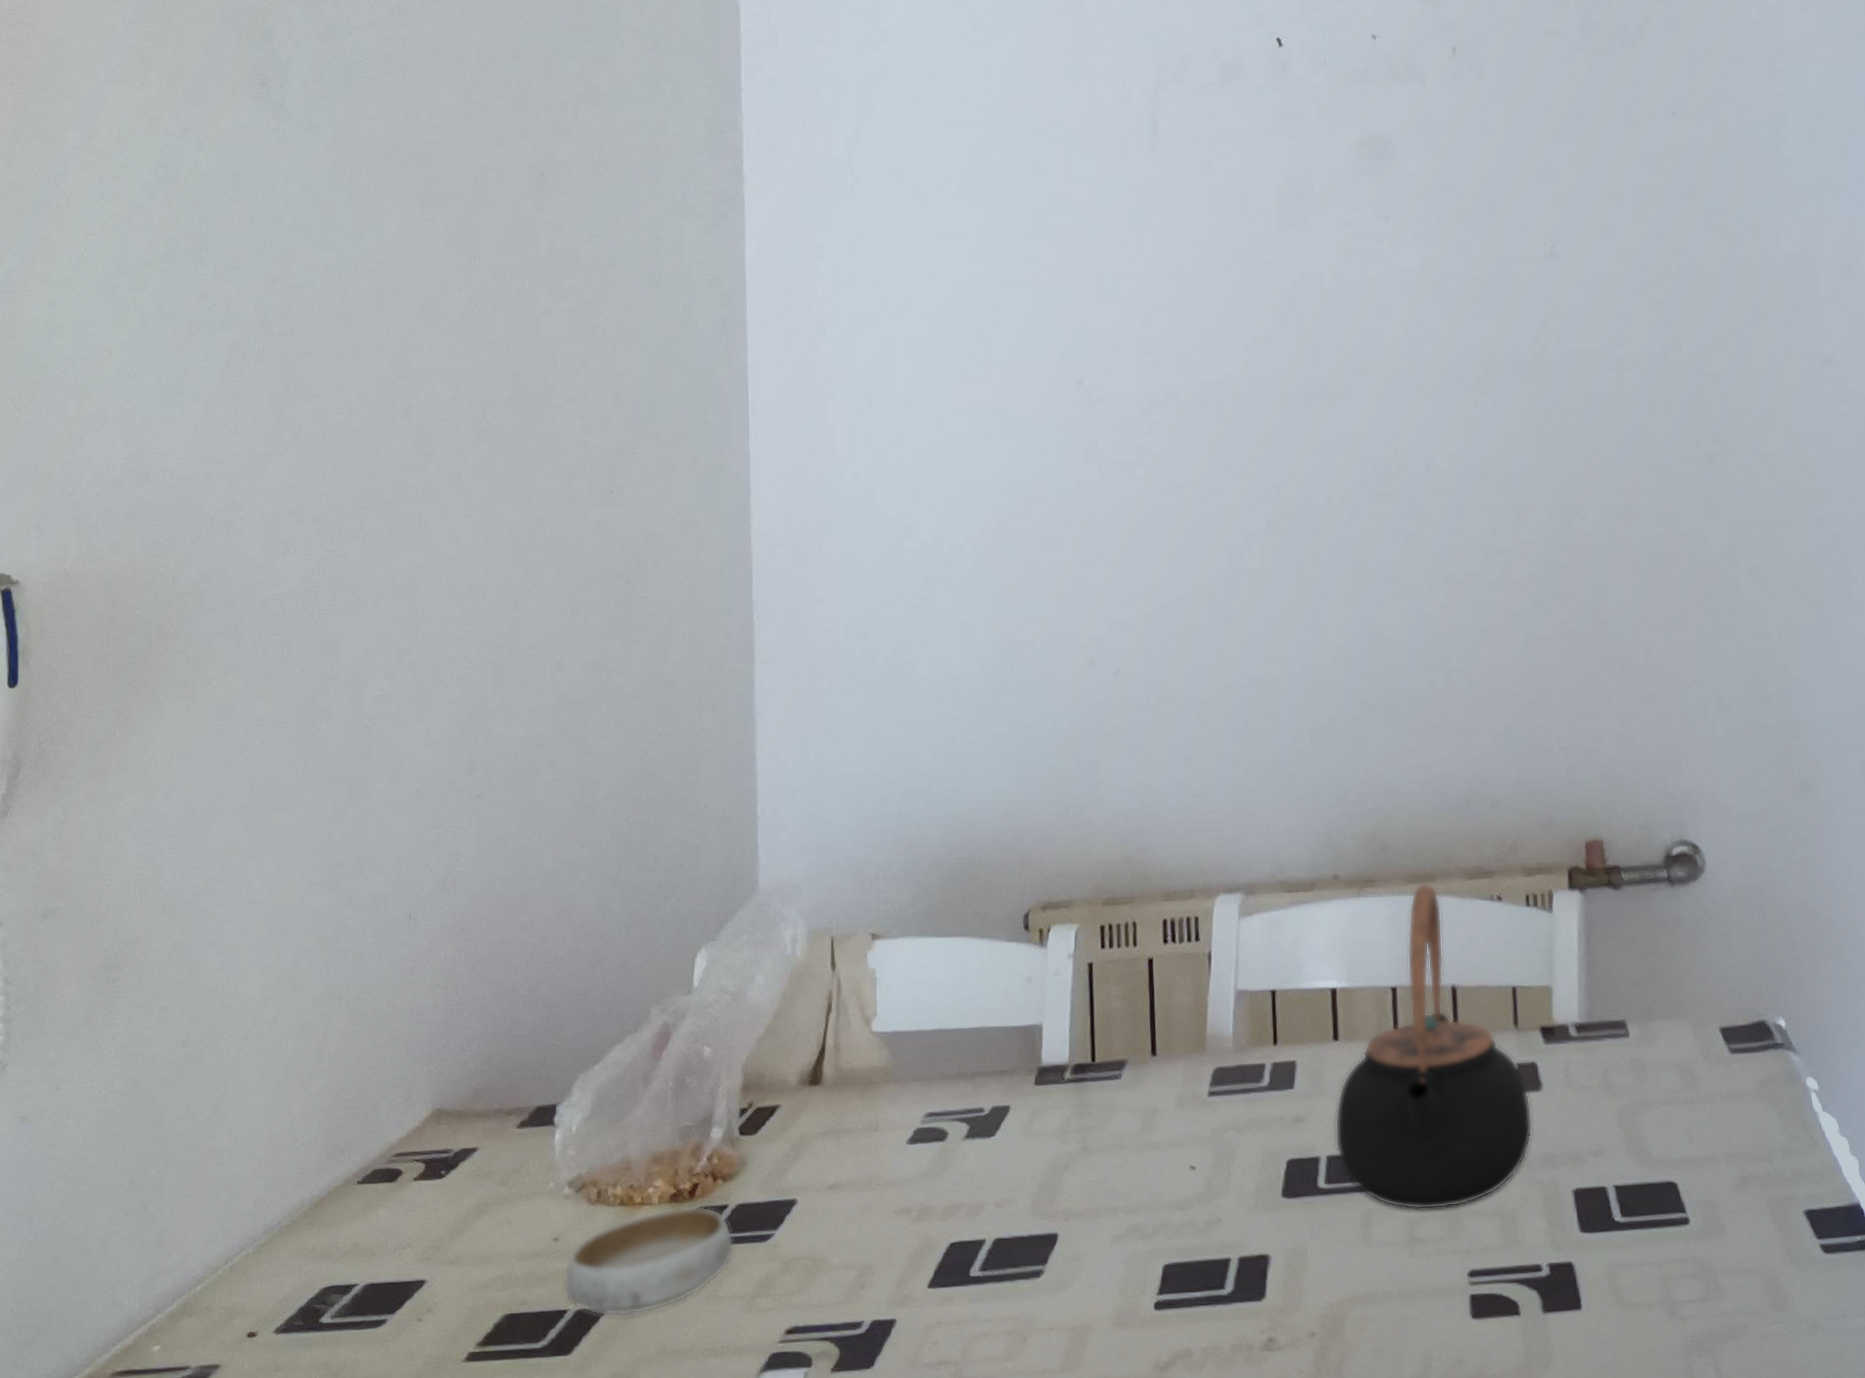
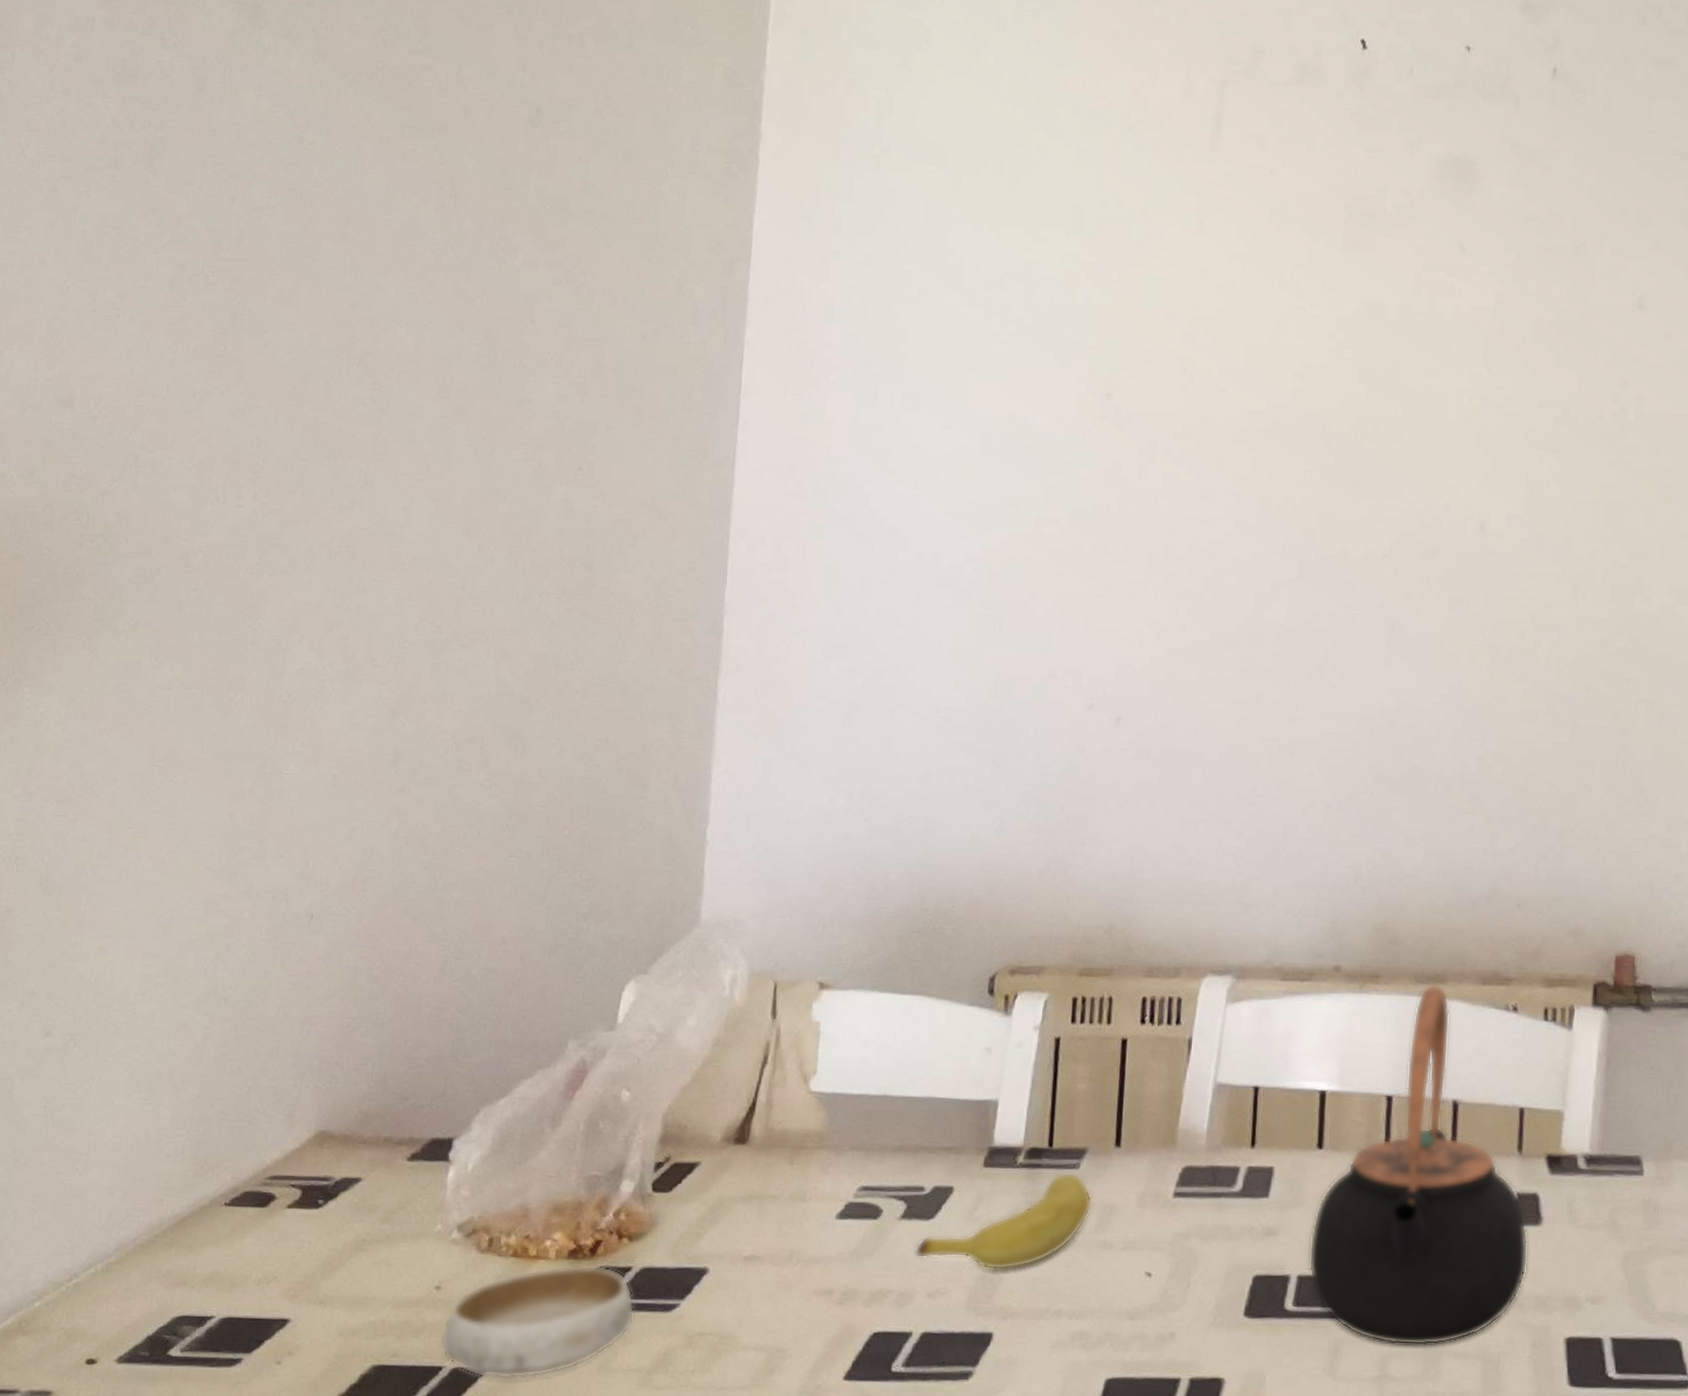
banana: none [981,1082,1136,1177] -> present [915,1172,1093,1271]

